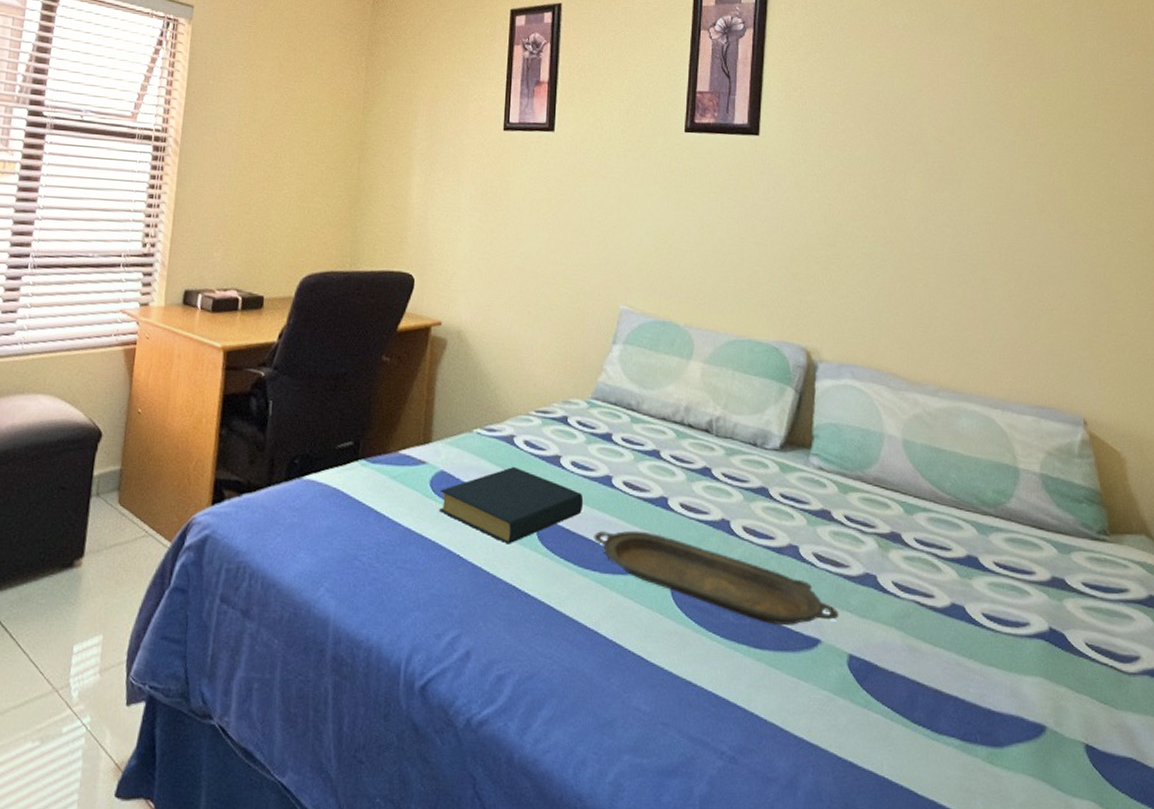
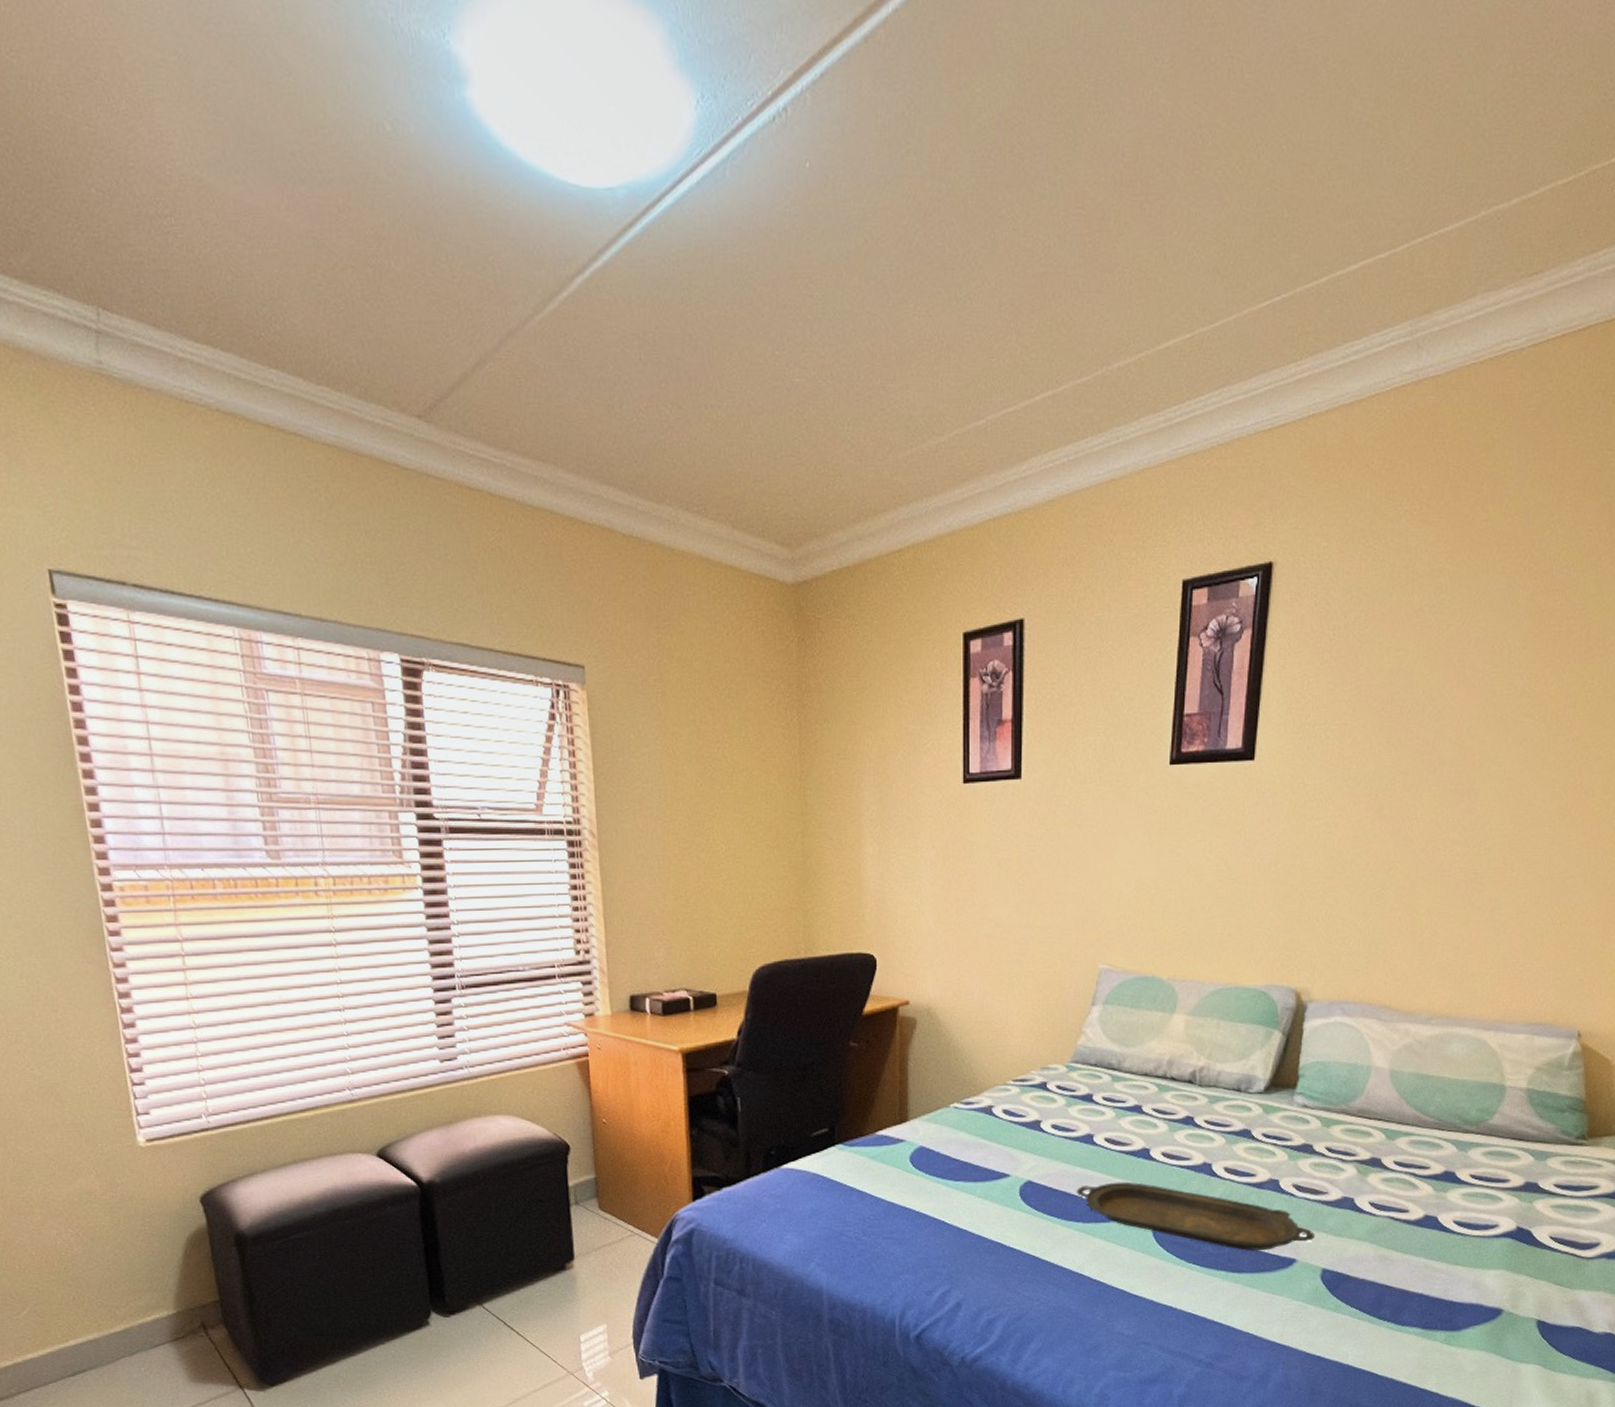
hardback book: present [438,466,584,545] -> none [920,1135,1065,1207]

